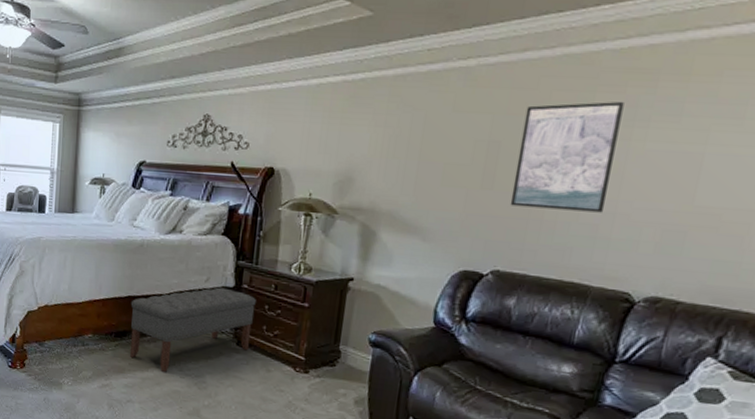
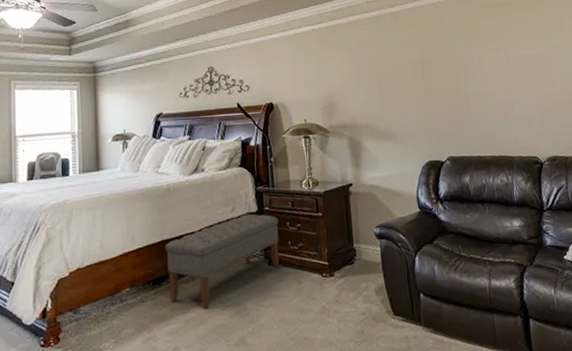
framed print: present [510,101,624,213] -> none [439,25,506,107]

